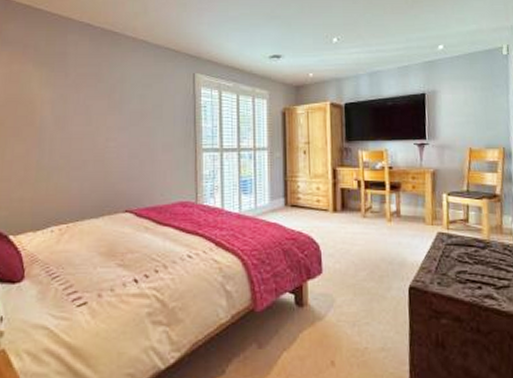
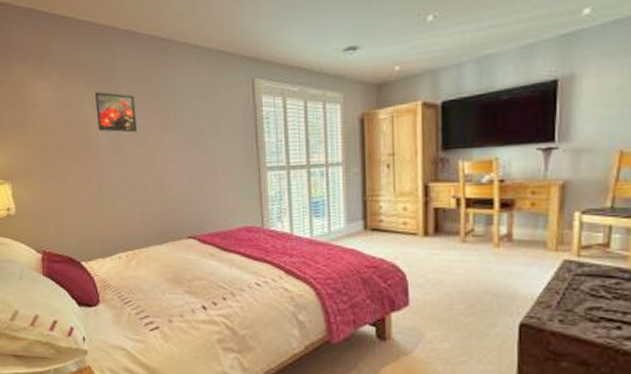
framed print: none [43,73,84,111] -> present [95,92,138,133]

